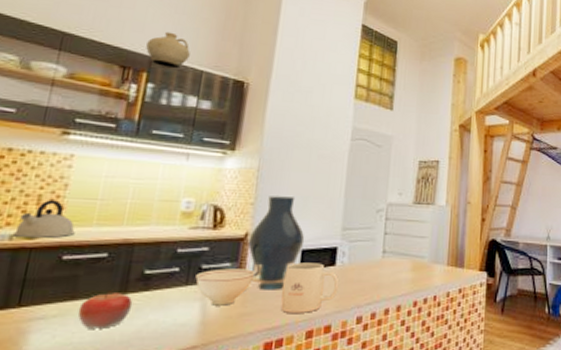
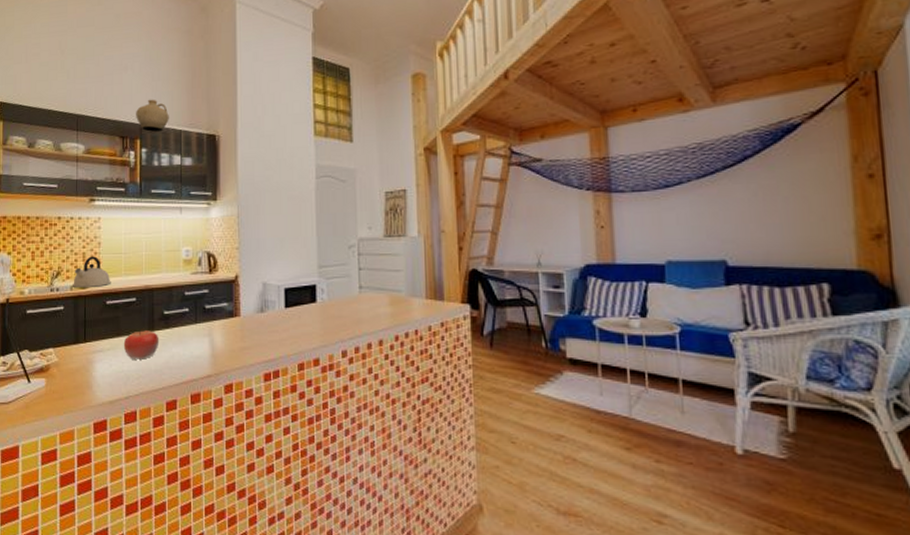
bowl: present [195,268,256,306] -> none [202,308,248,341]
vase: present [247,196,305,290] -> none [238,239,286,327]
mug: present [280,262,340,313] -> none [272,300,322,347]

